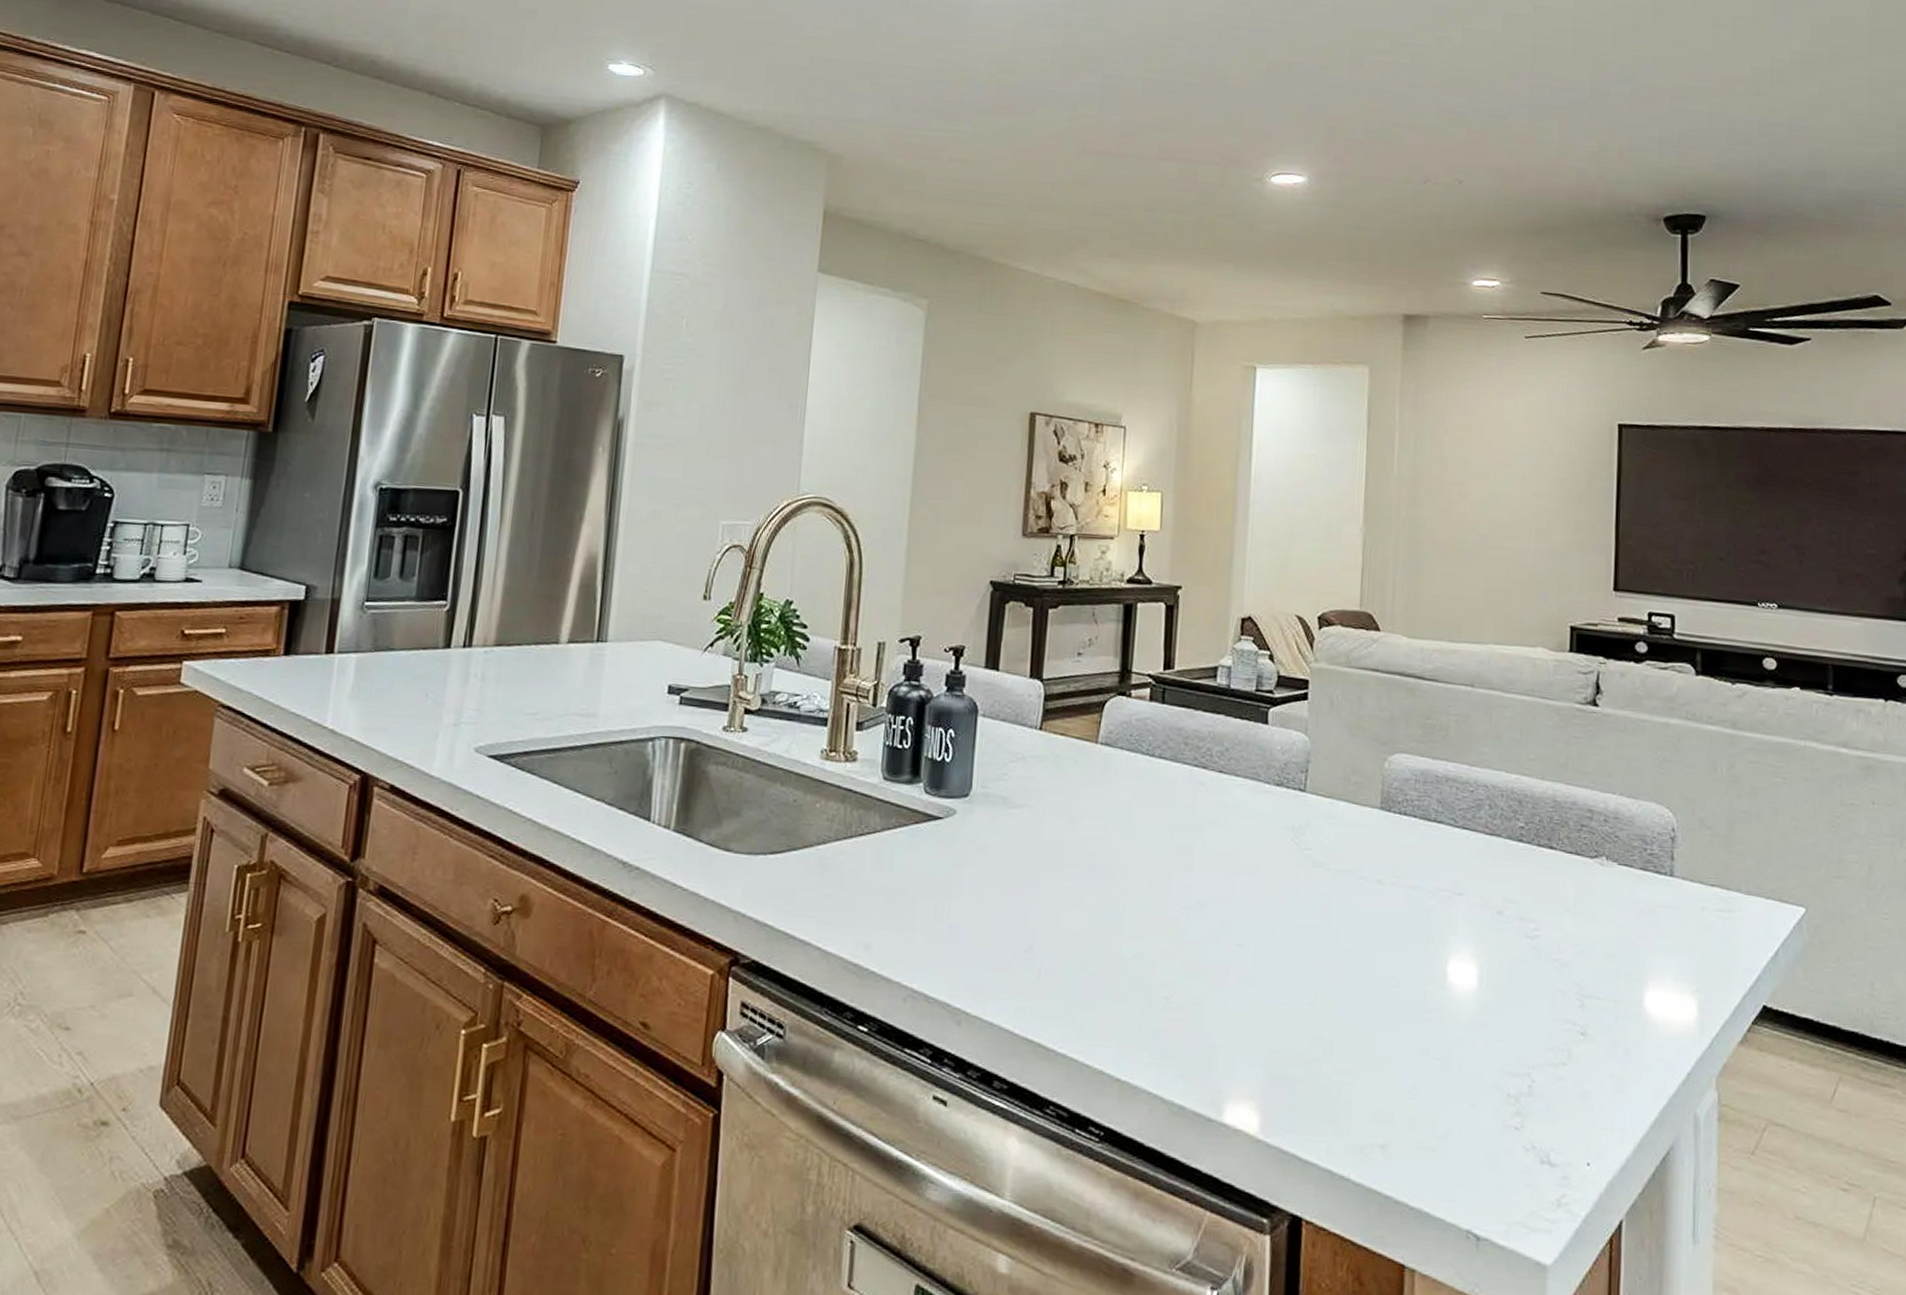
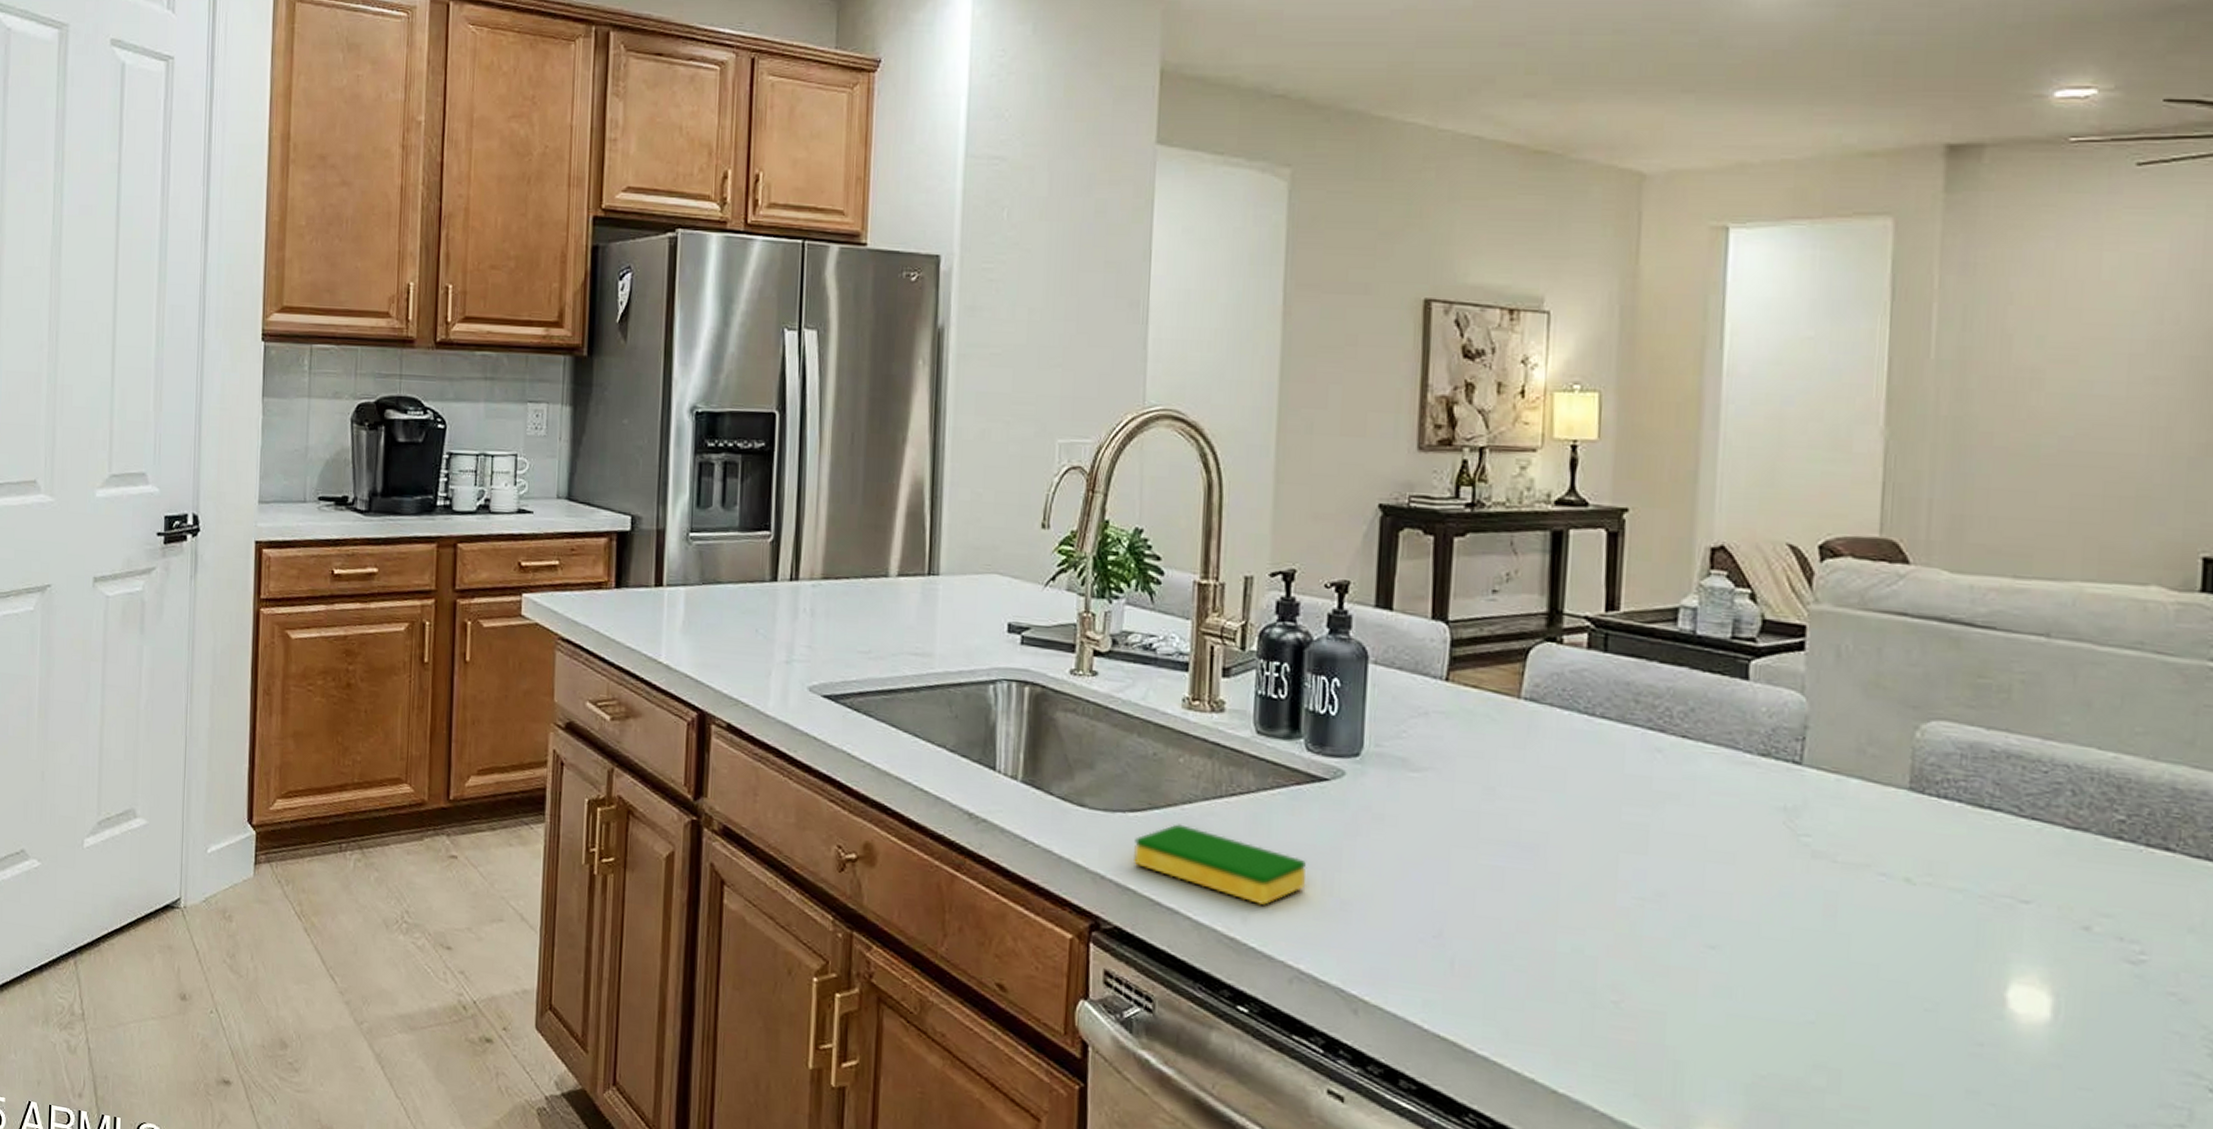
dish sponge: none [772,863,922,933] -> present [1134,824,1307,906]

